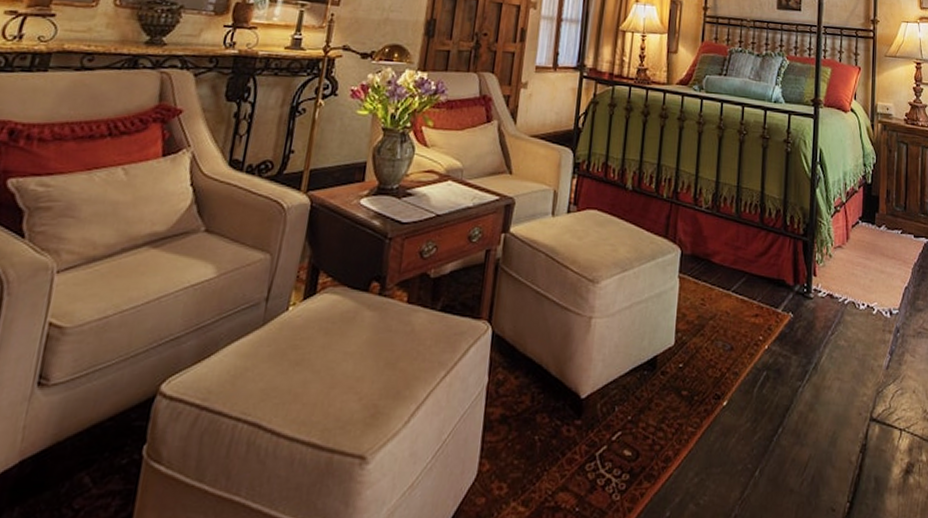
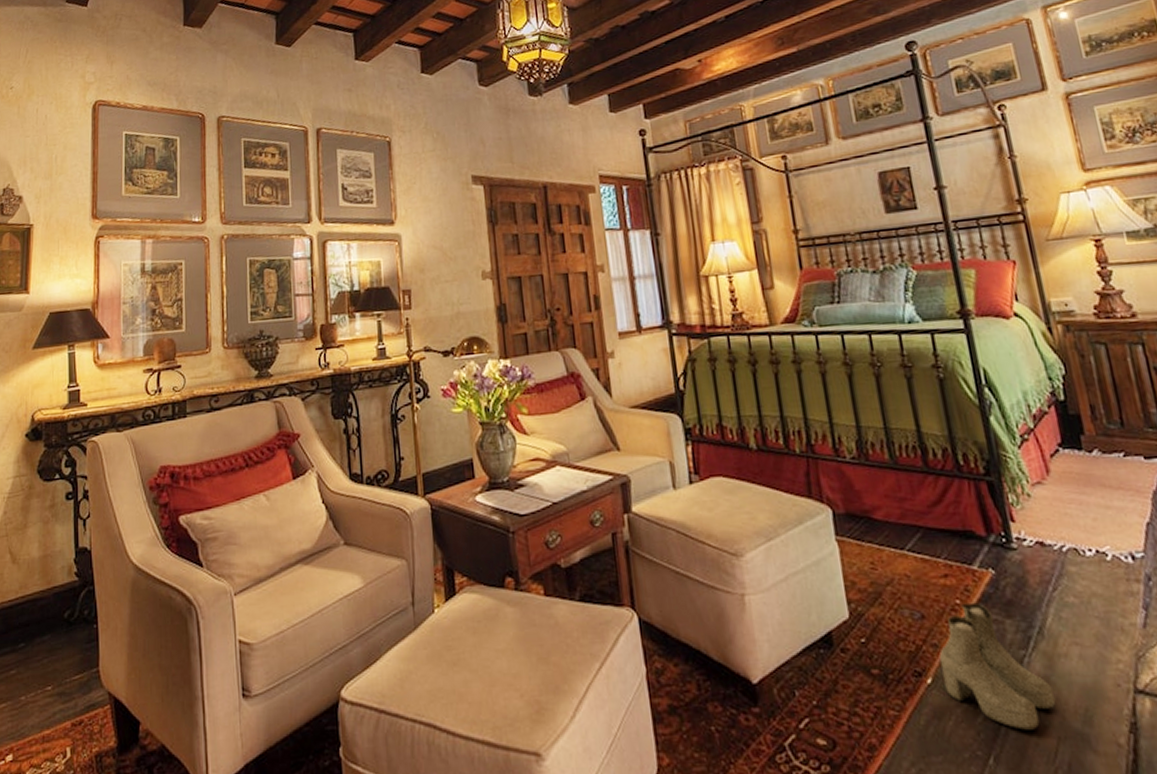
boots: none [736,339,815,448] -> present [939,602,1057,730]

